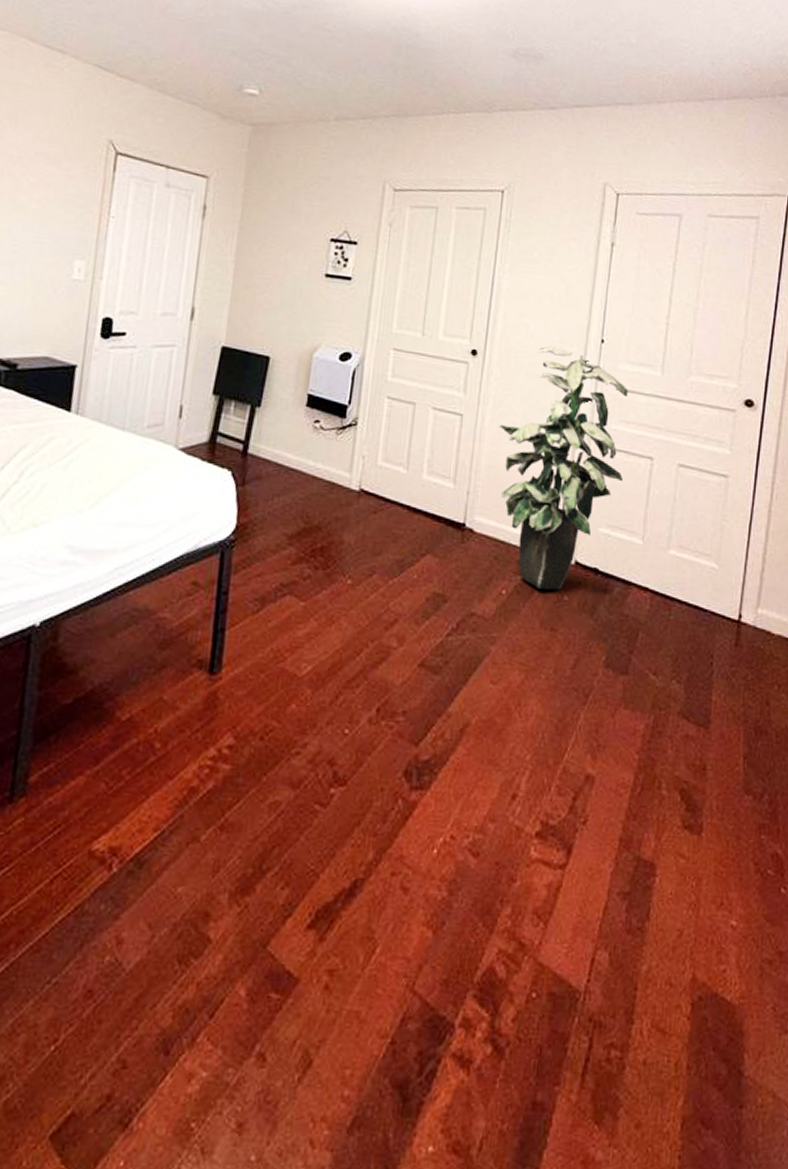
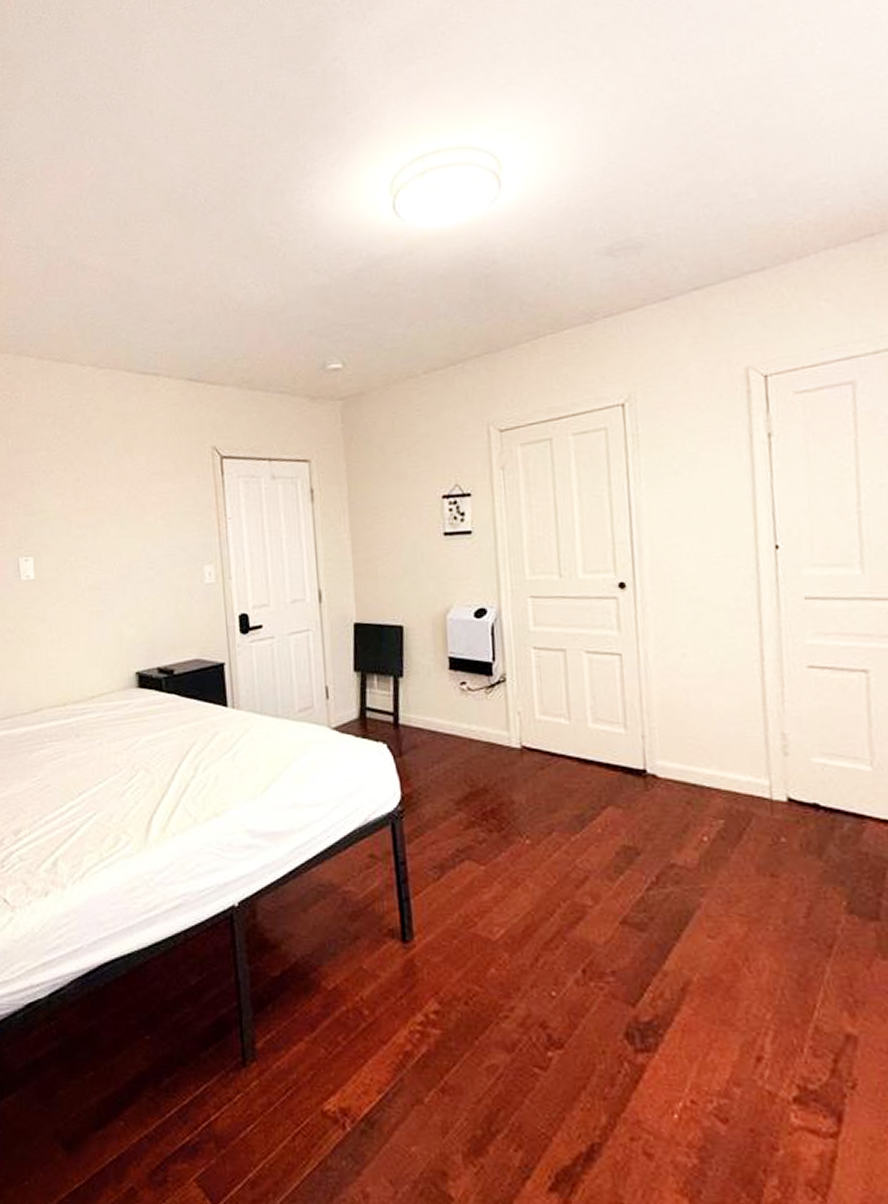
indoor plant: present [499,346,629,590] -> none [666,562,834,832]

